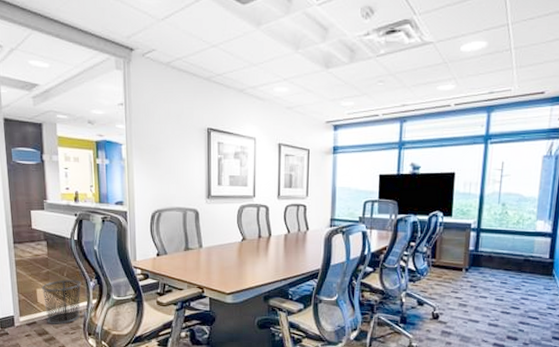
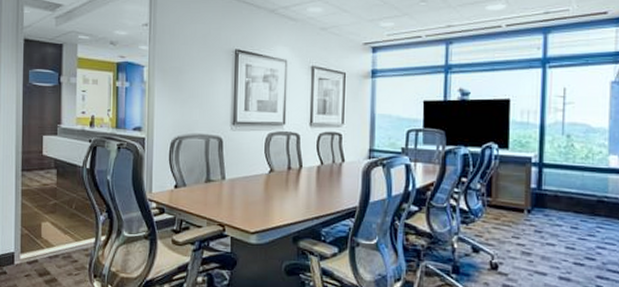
waste bin: present [41,279,82,325] -> none [46,212,91,264]

